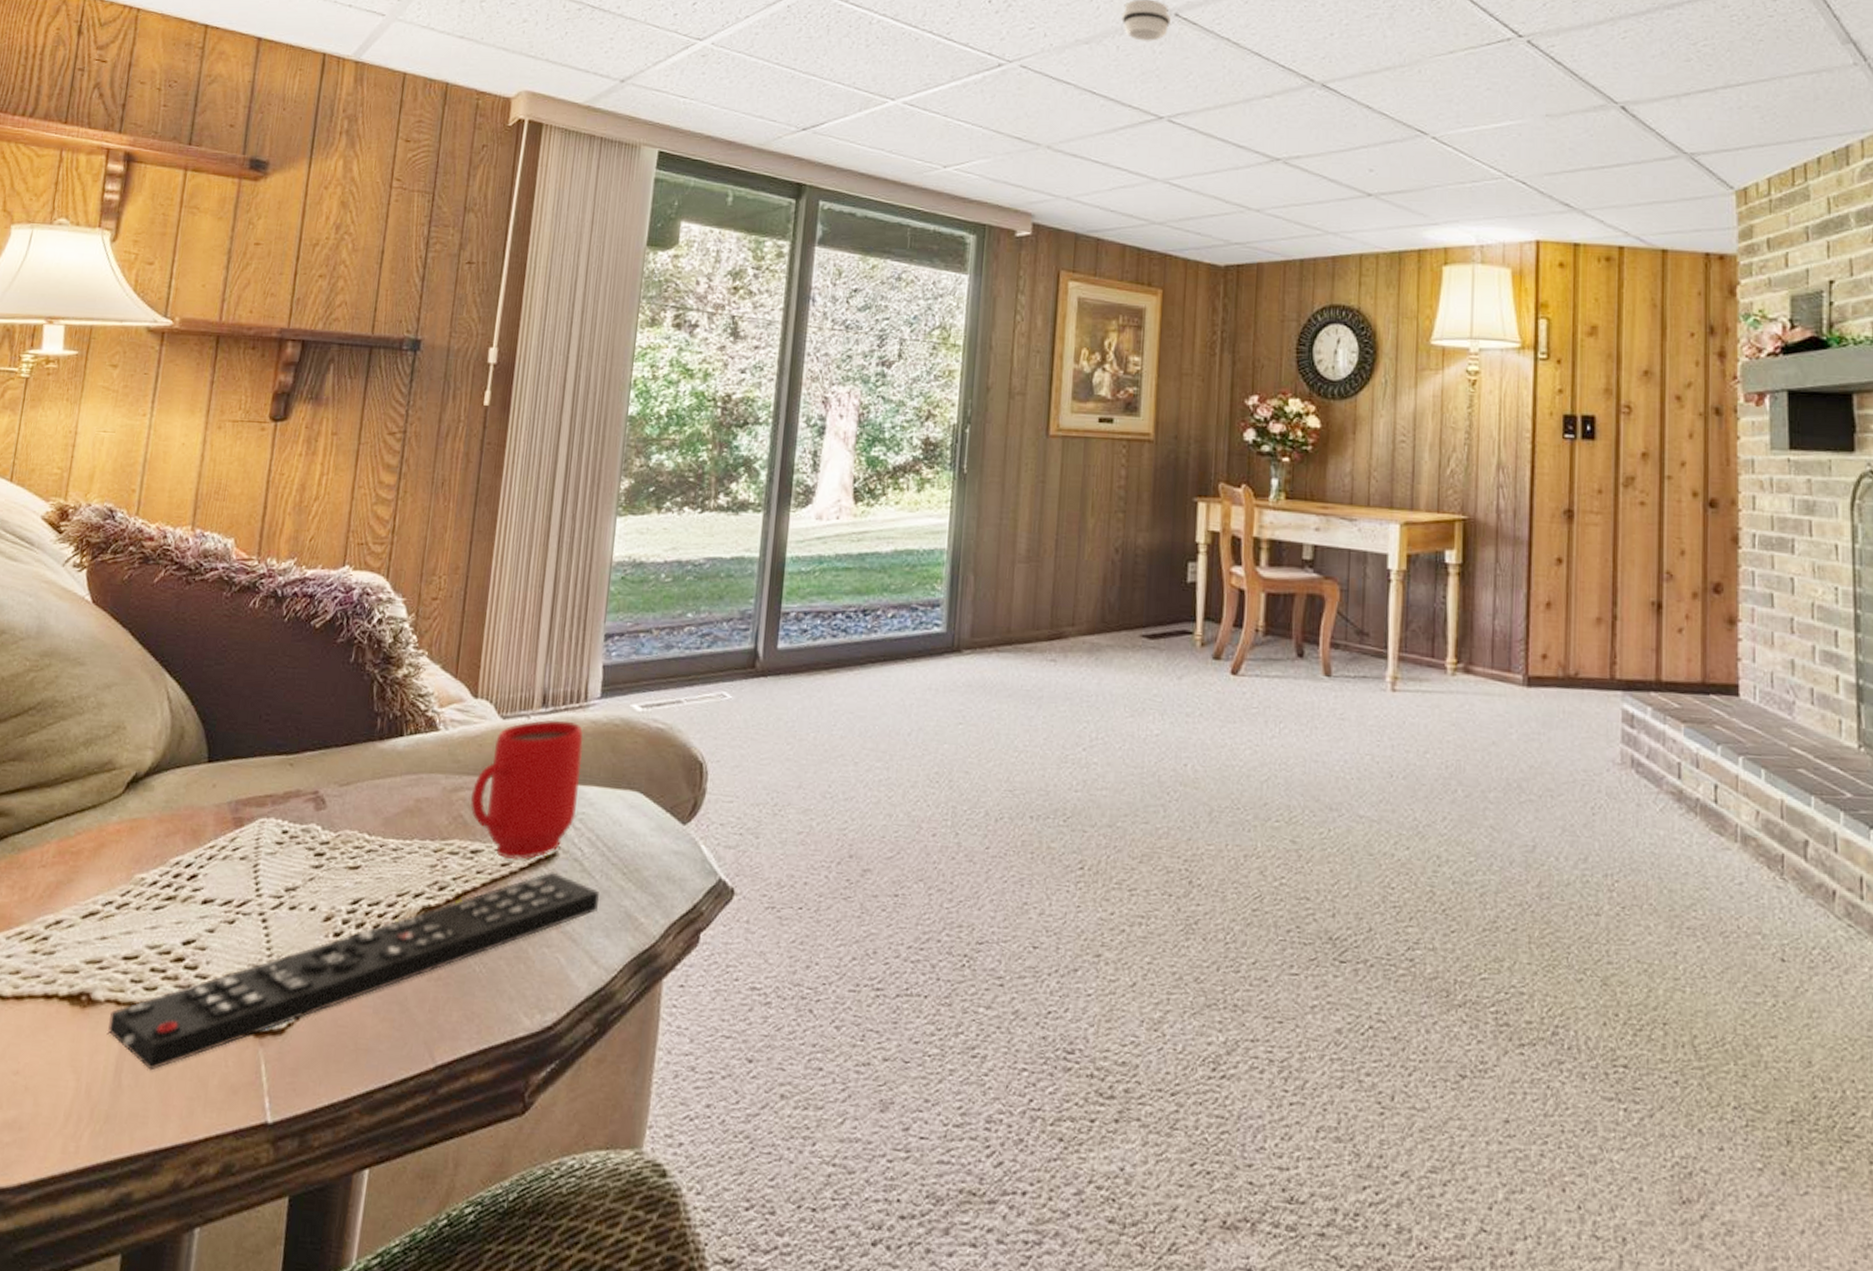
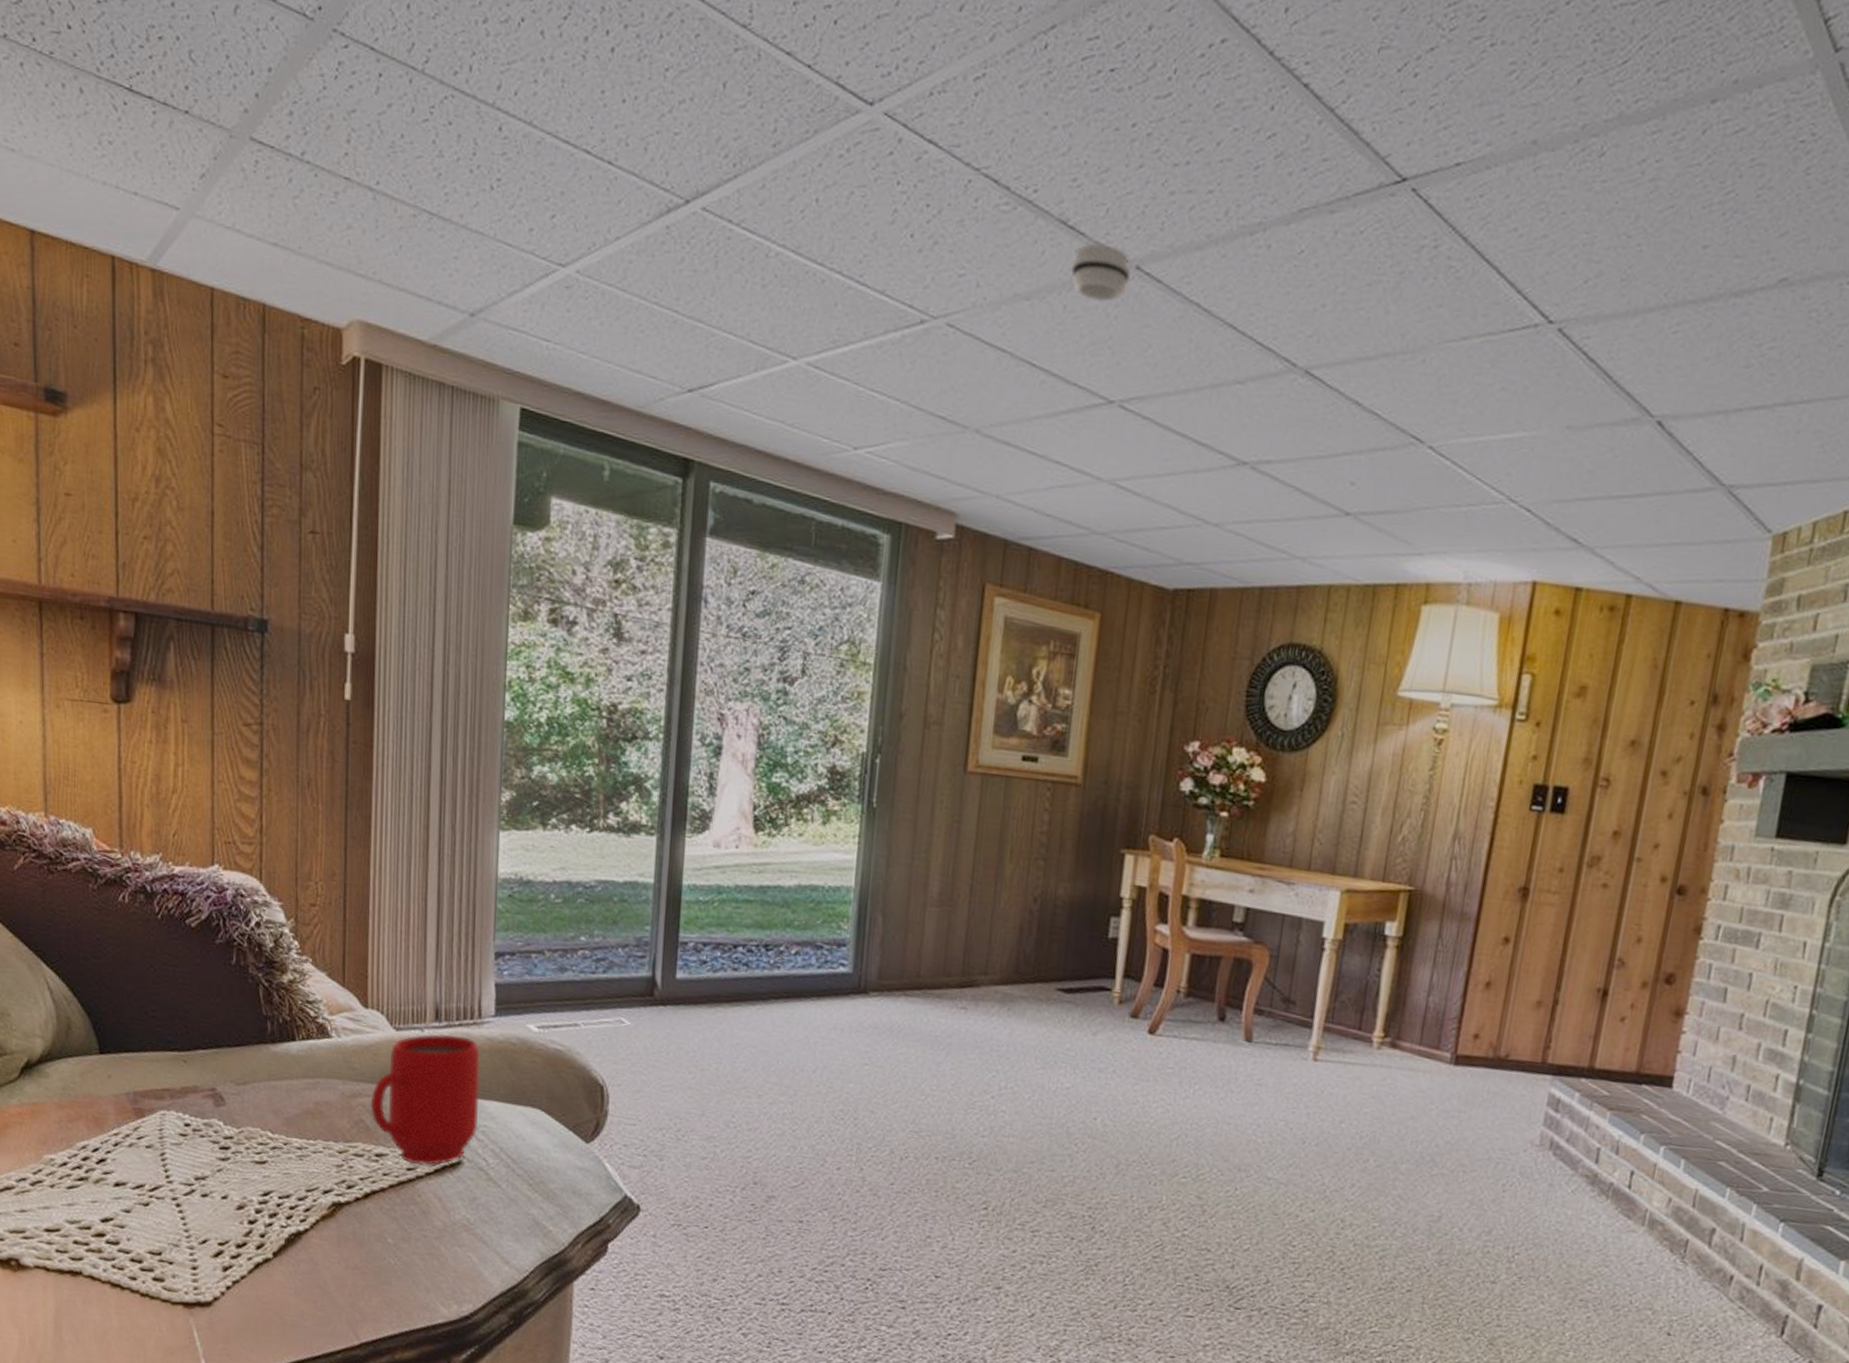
remote control: present [108,871,599,1071] -> none [42,1178,506,1330]

